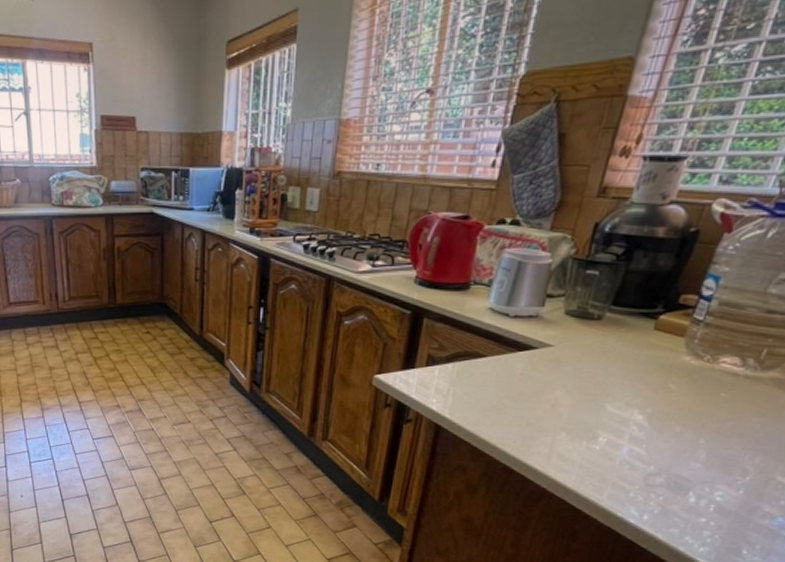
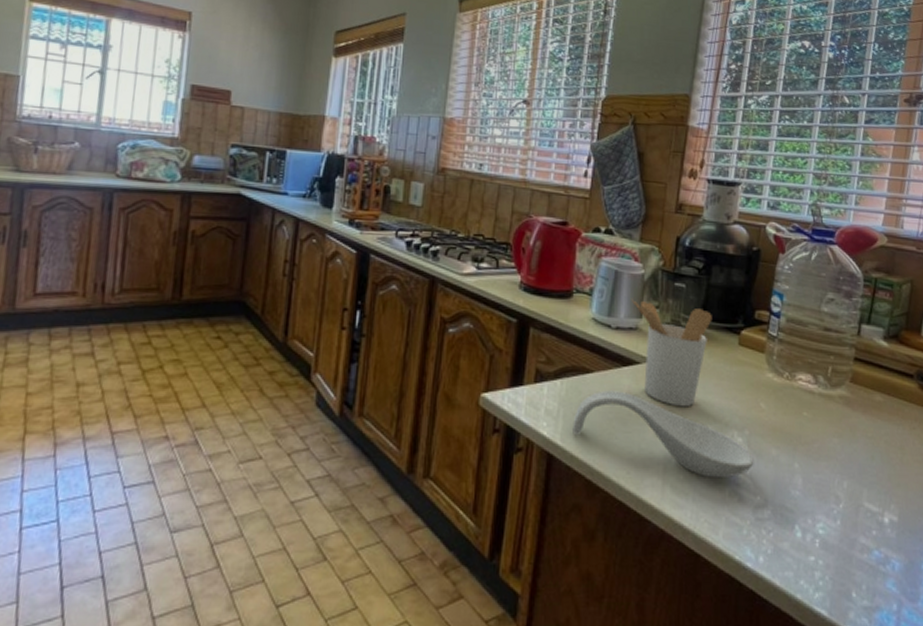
spoon rest: none [461,372,653,450] -> present [573,390,754,478]
utensil holder: none [533,289,627,388] -> present [630,299,712,407]

